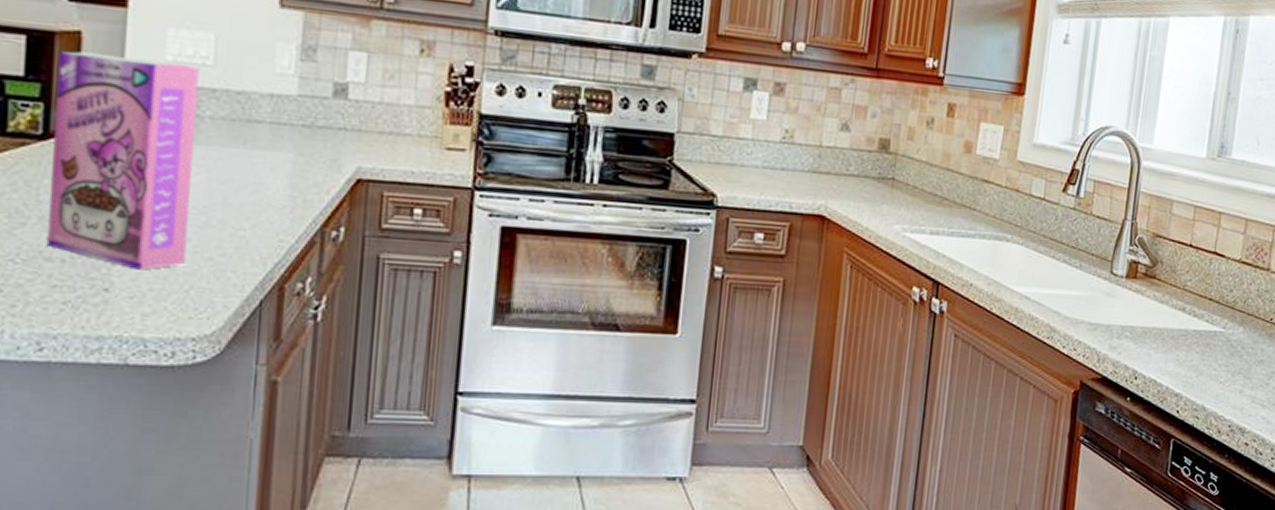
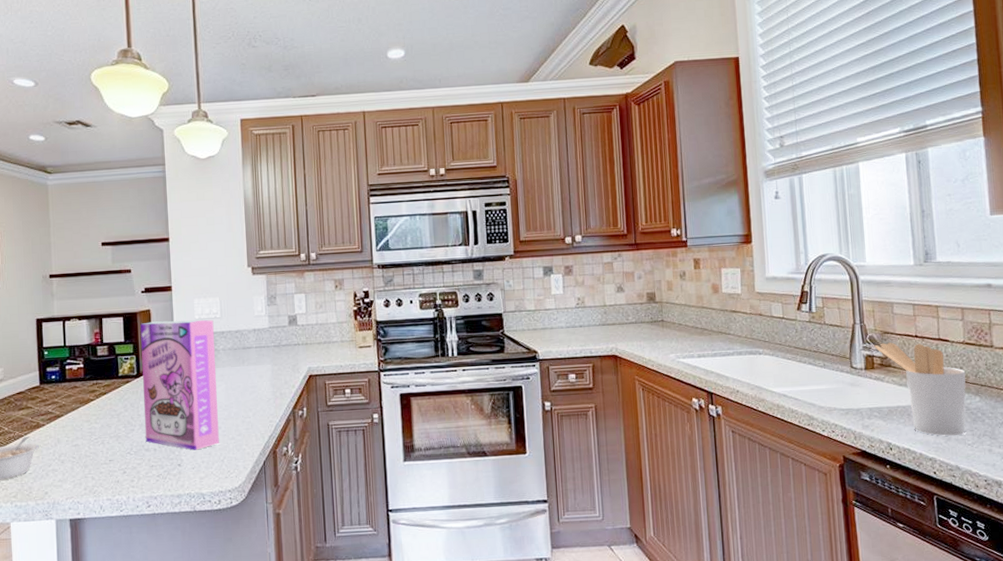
utensil holder: none [1142,248,1235,370] -> present [874,342,966,436]

